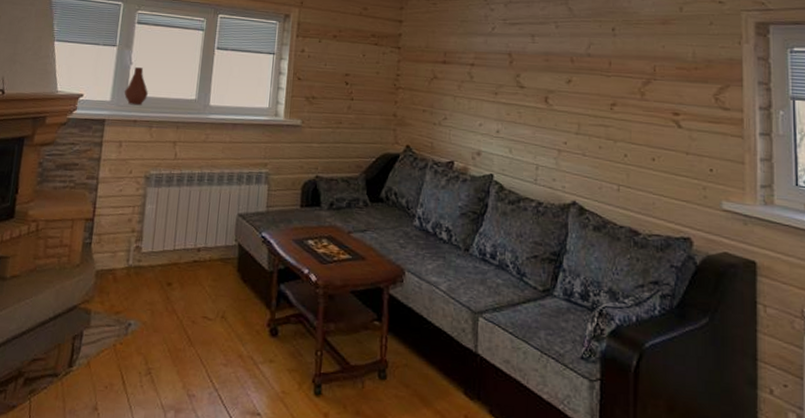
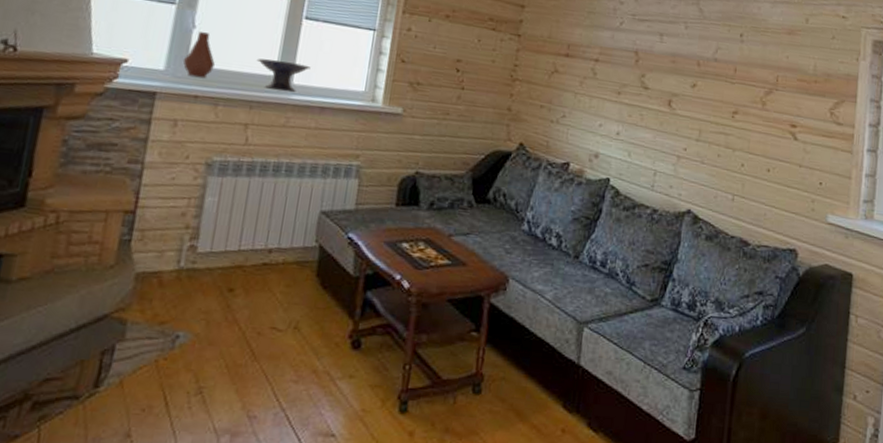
decorative bowl: none [180,85,223,113] -> present [256,58,311,93]

